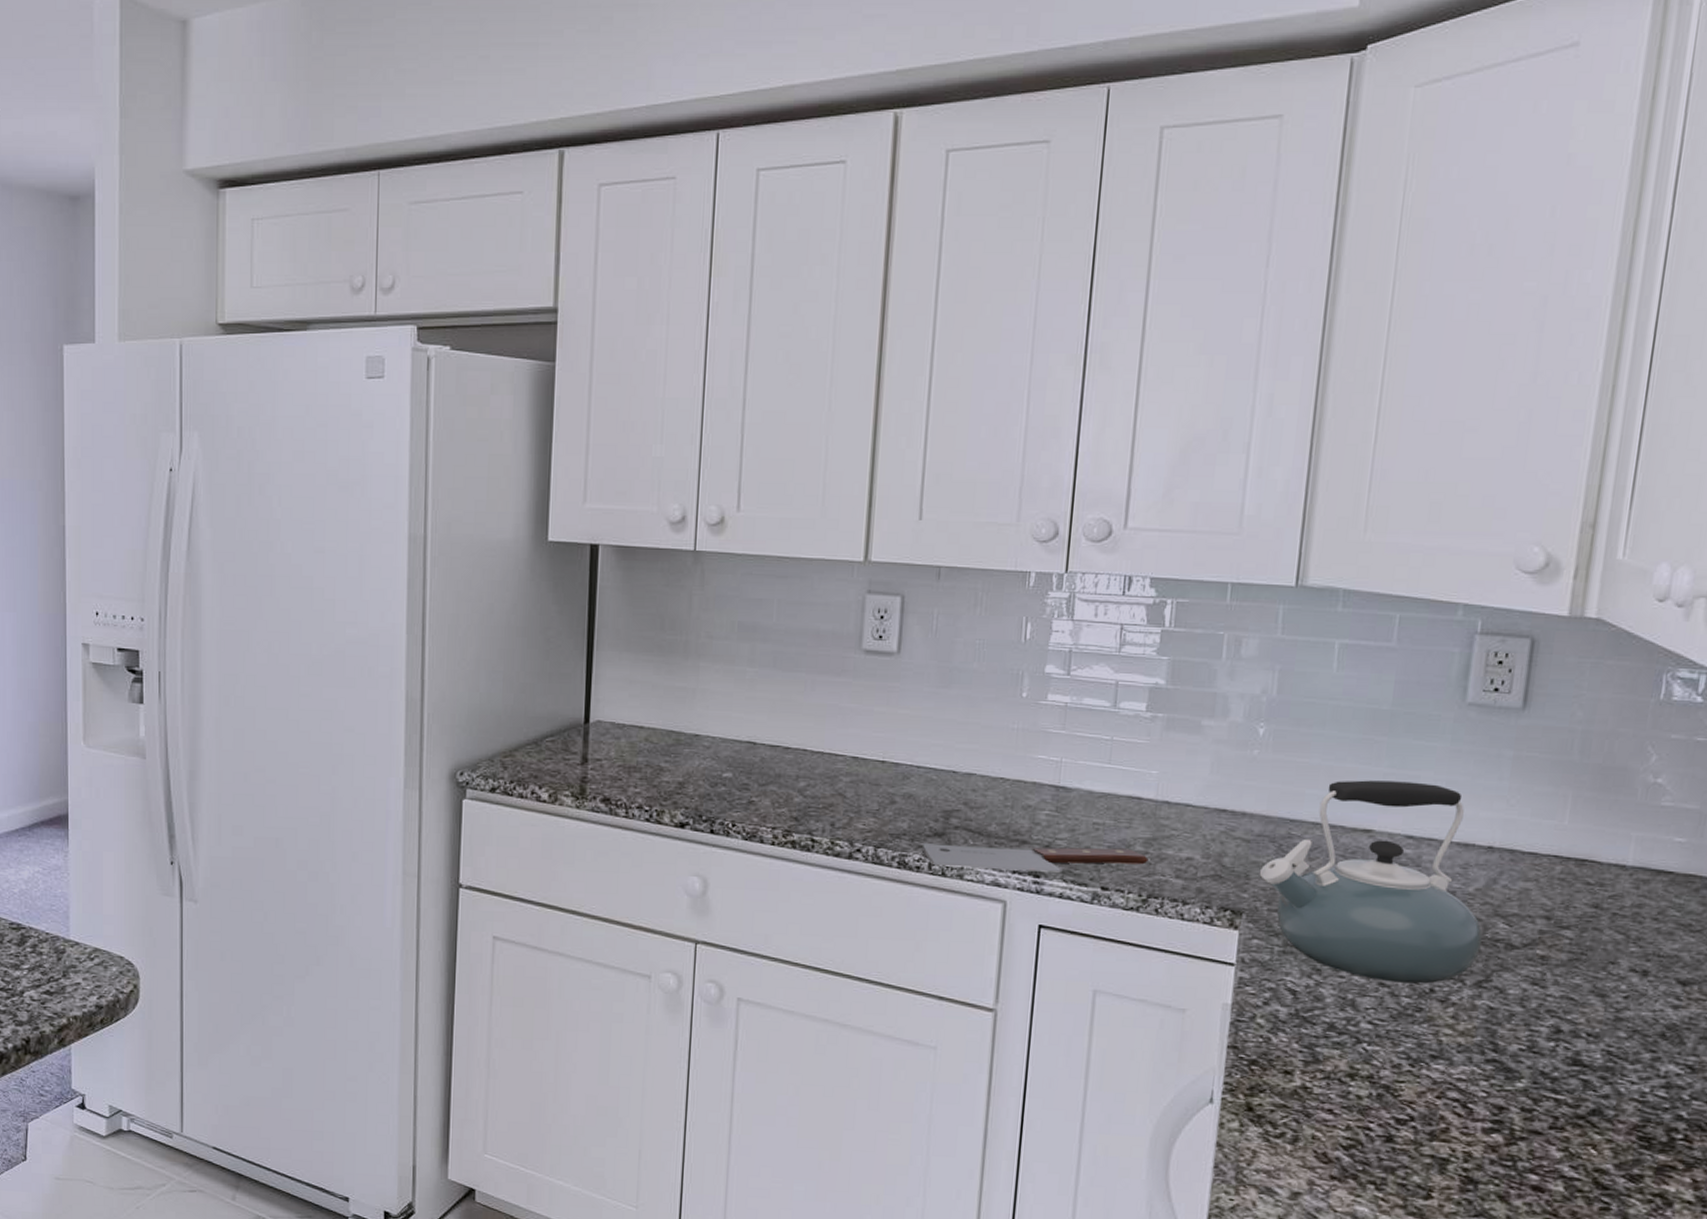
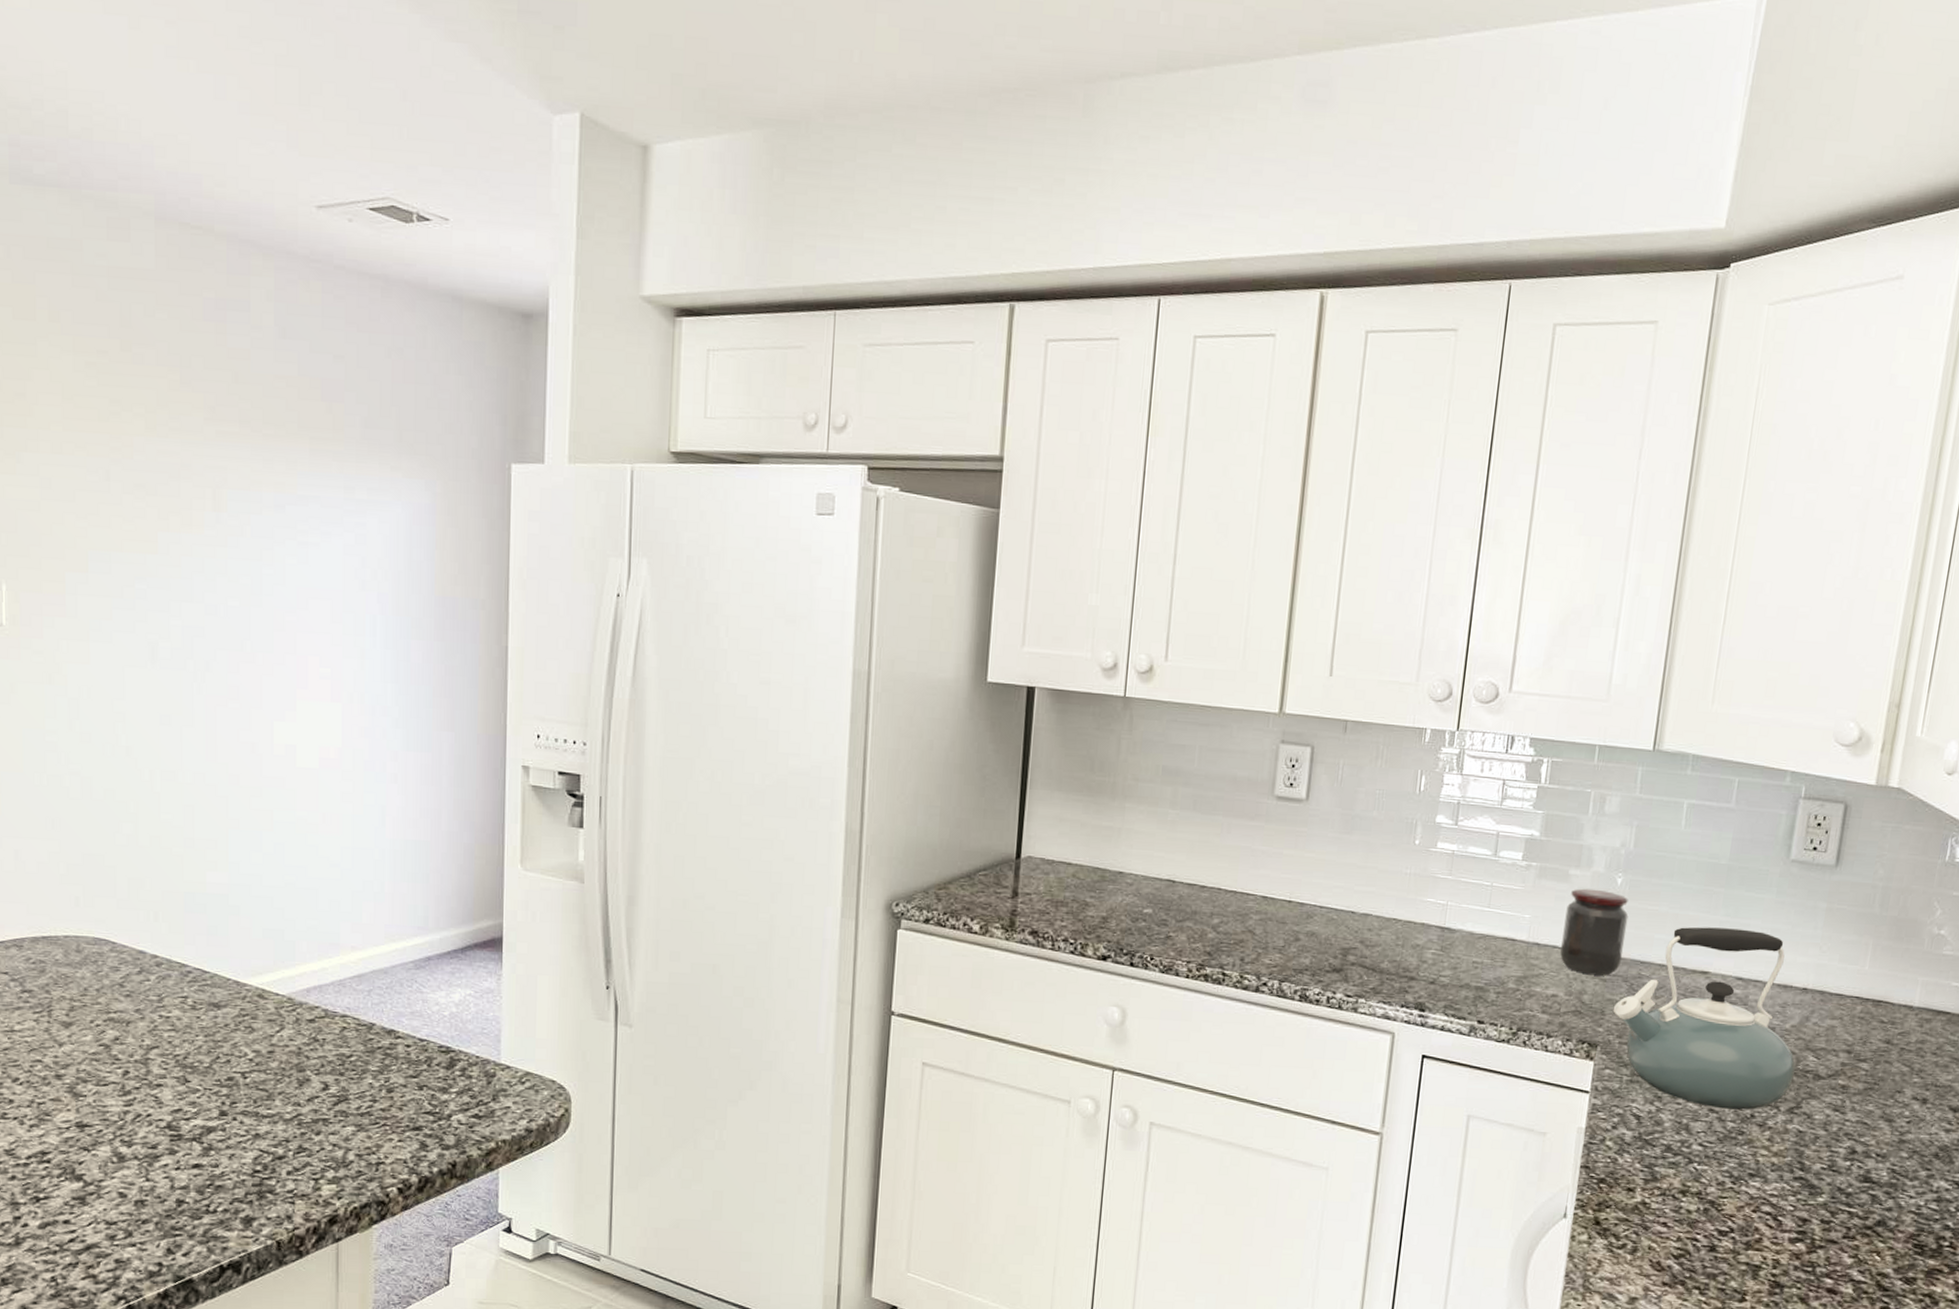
knife: present [923,843,1149,872] -> none [1322,978,1520,1006]
jar: none [1194,740,1274,836] -> present [1560,888,1629,976]

